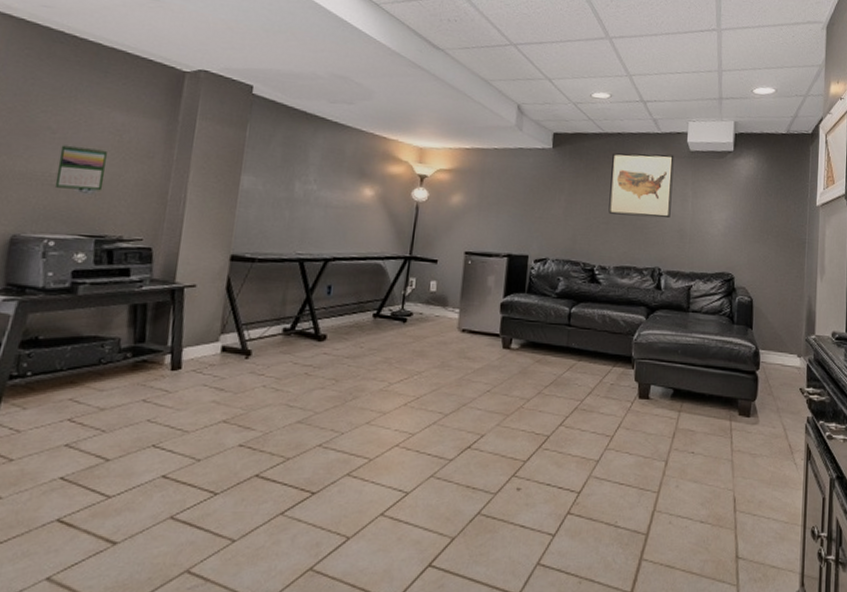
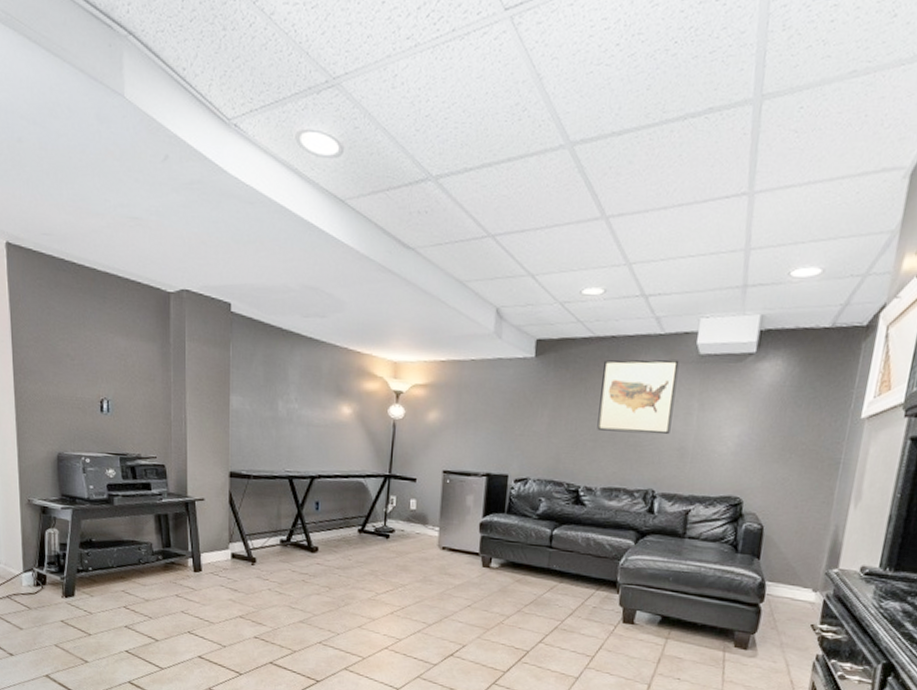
calendar: present [54,144,108,191] -> none [80,370,119,413]

